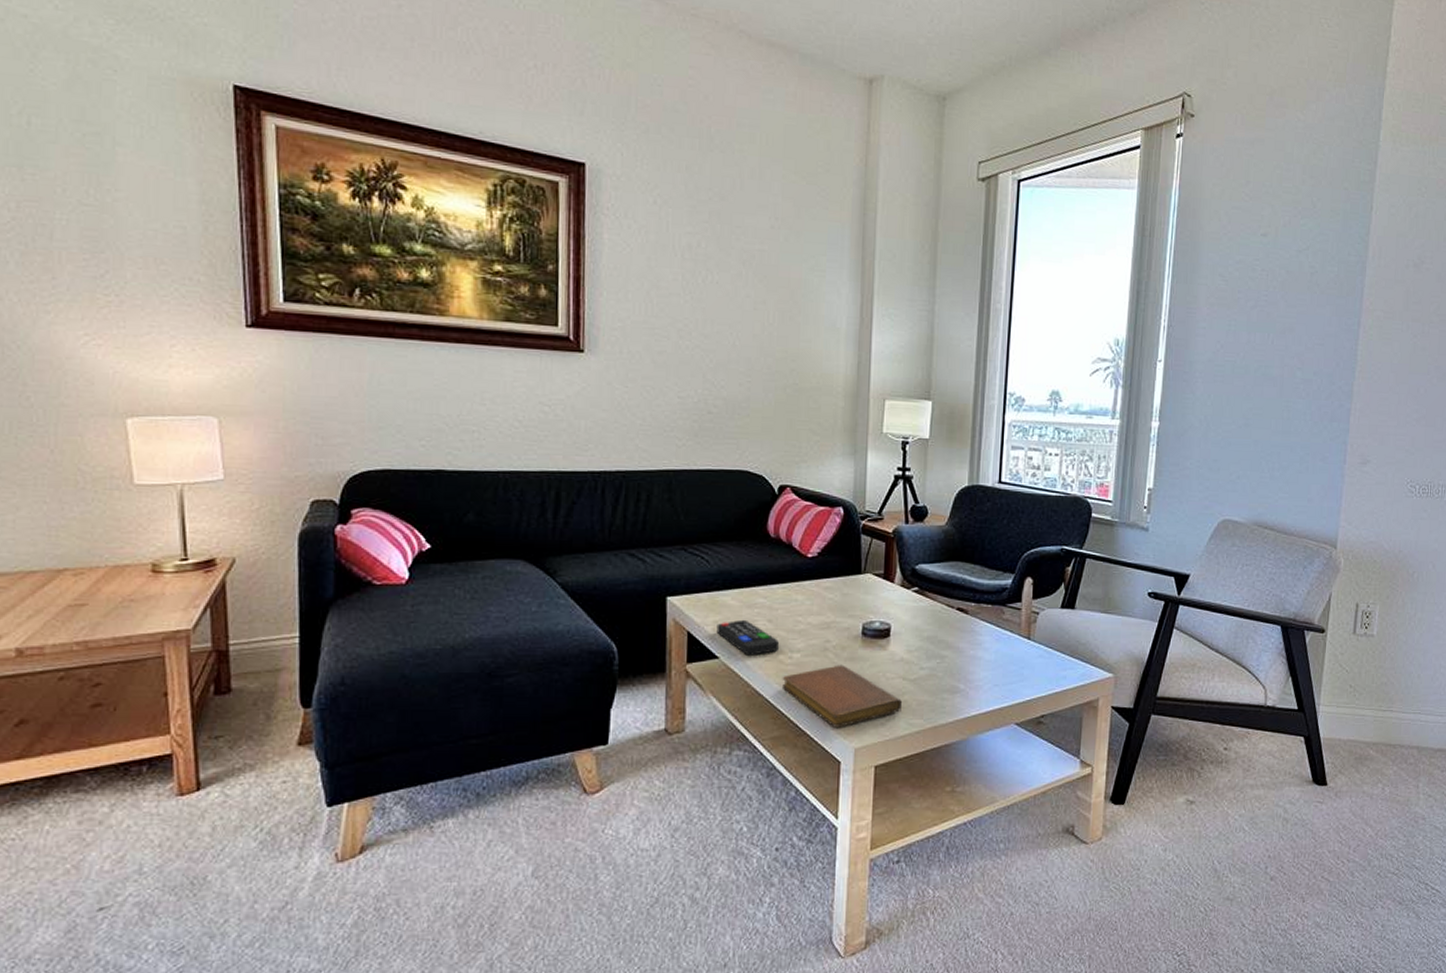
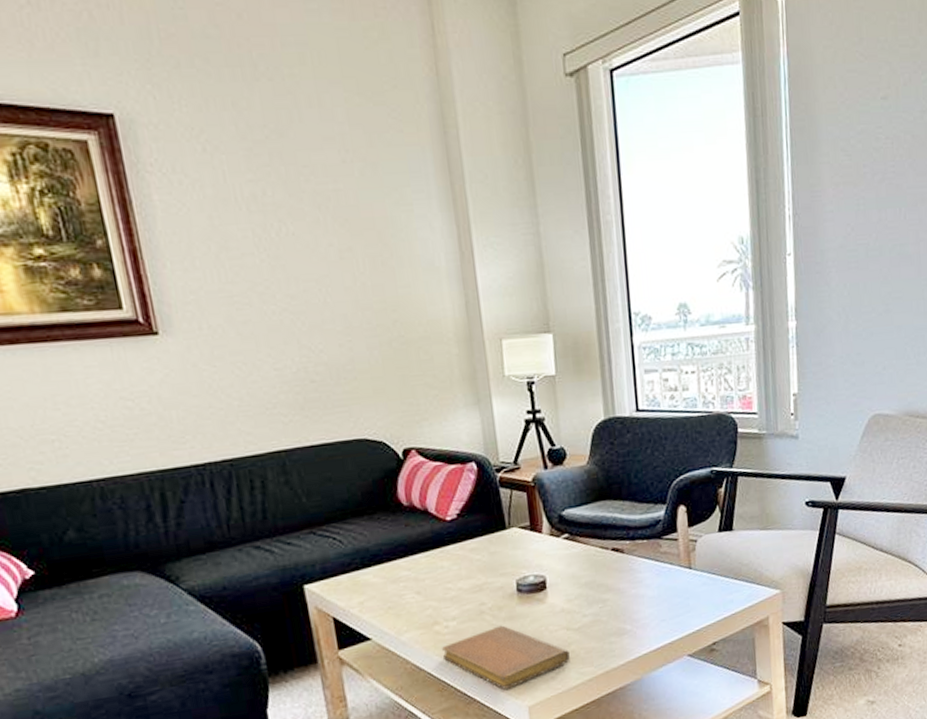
remote control: present [716,619,779,656] -> none [363,595,433,632]

